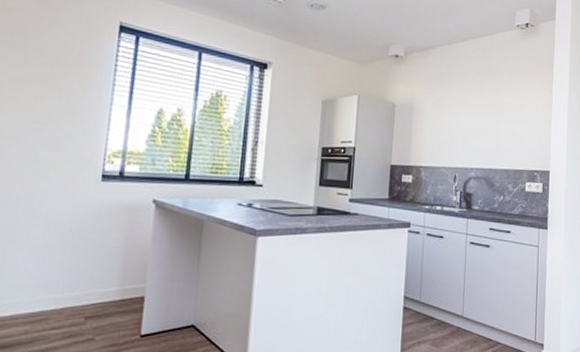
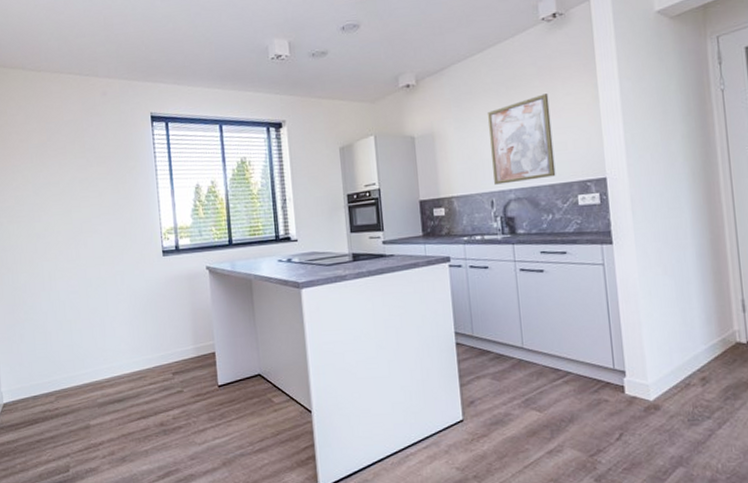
wall art: none [459,89,514,163] -> present [487,94,556,185]

